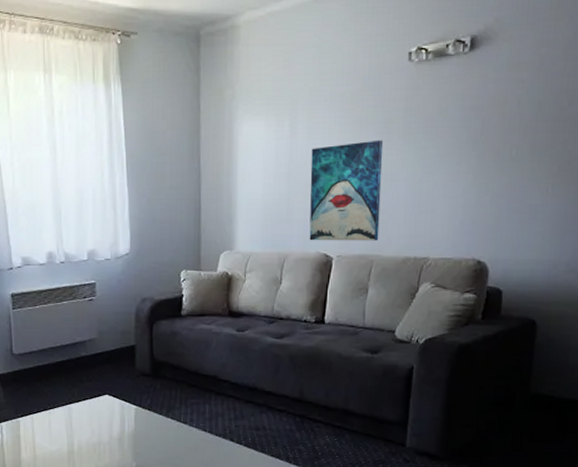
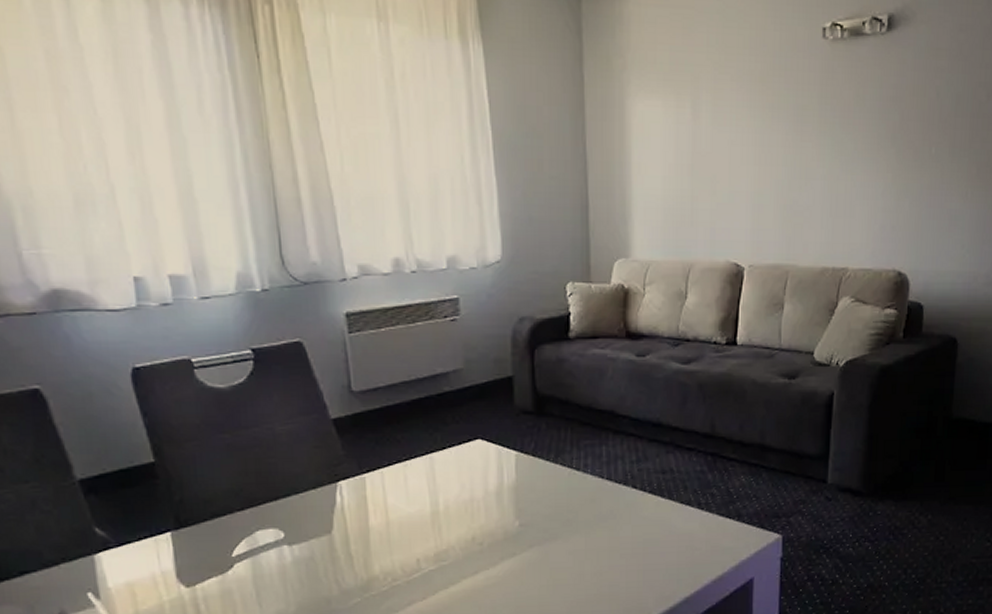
wall art: present [309,140,384,241] -> none [716,129,797,249]

